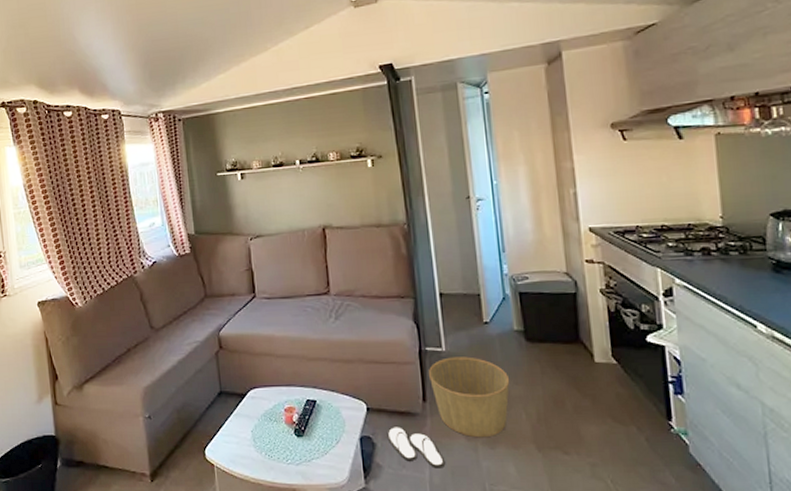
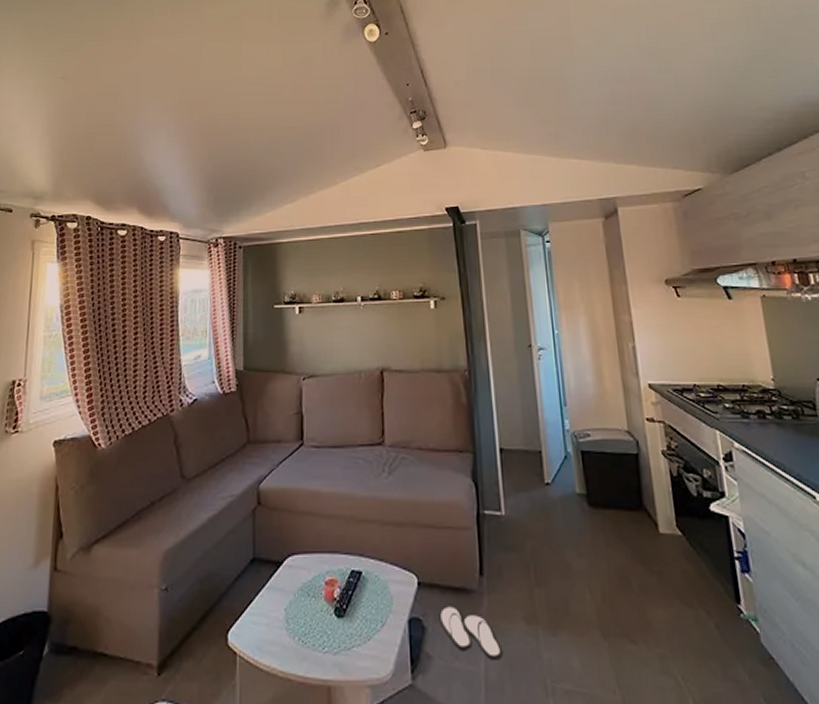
basket: present [429,356,510,438] -> none [487,523,573,622]

